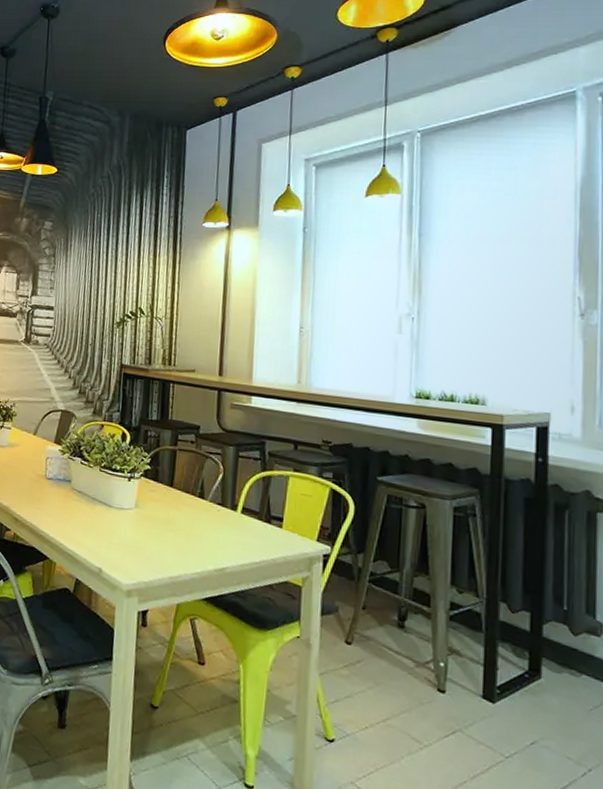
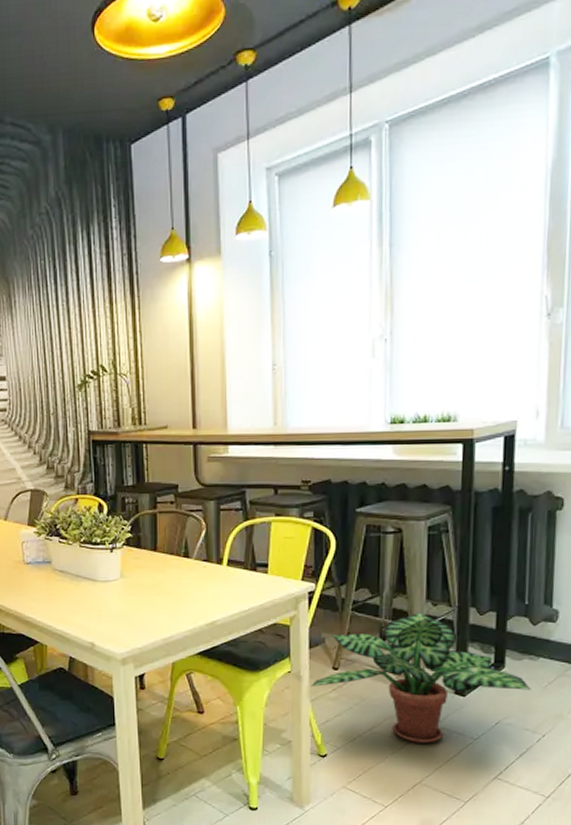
potted plant: none [320,597,573,752] -> present [310,613,531,743]

